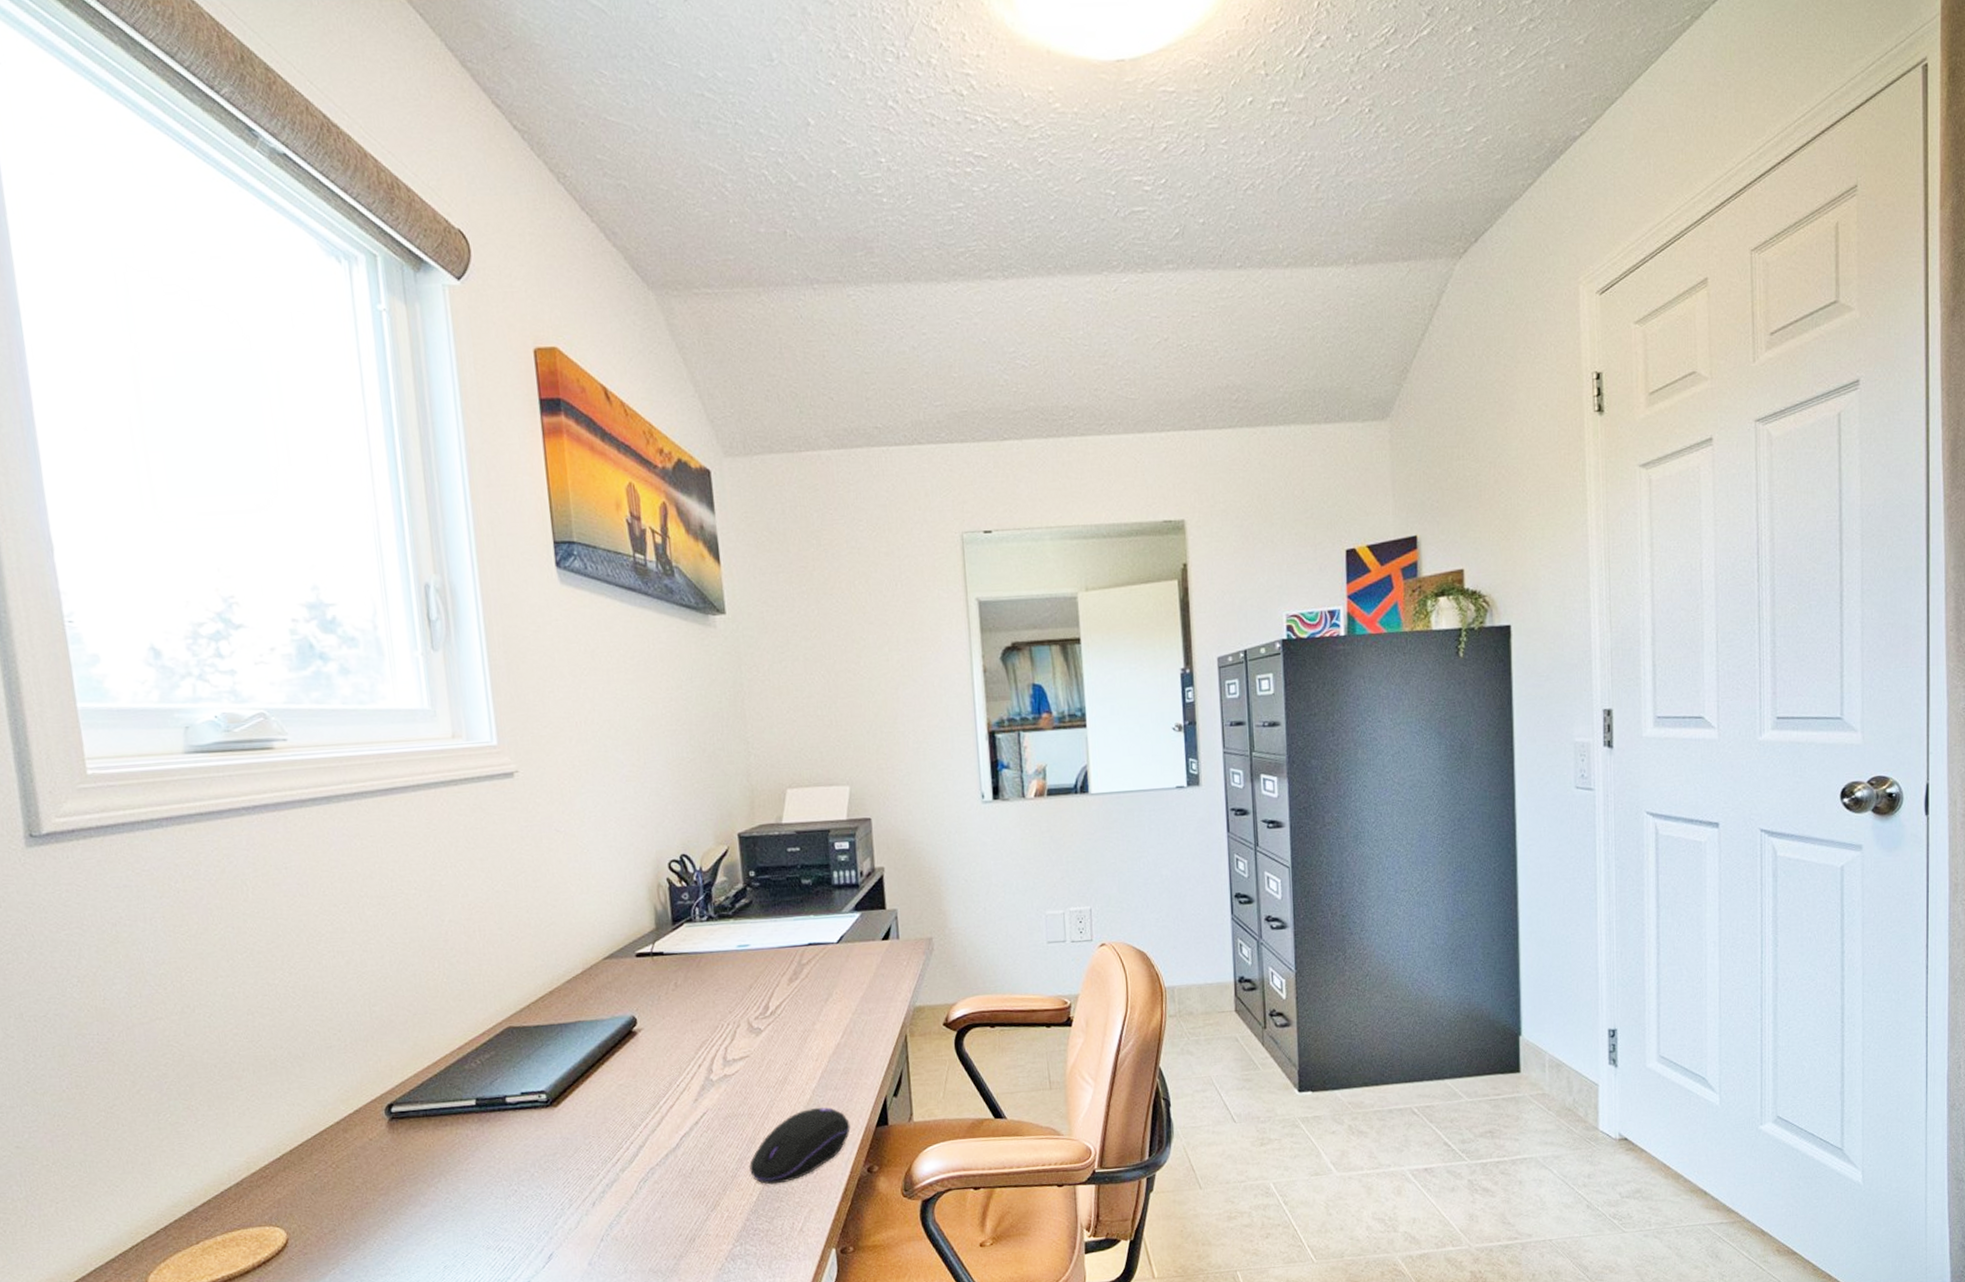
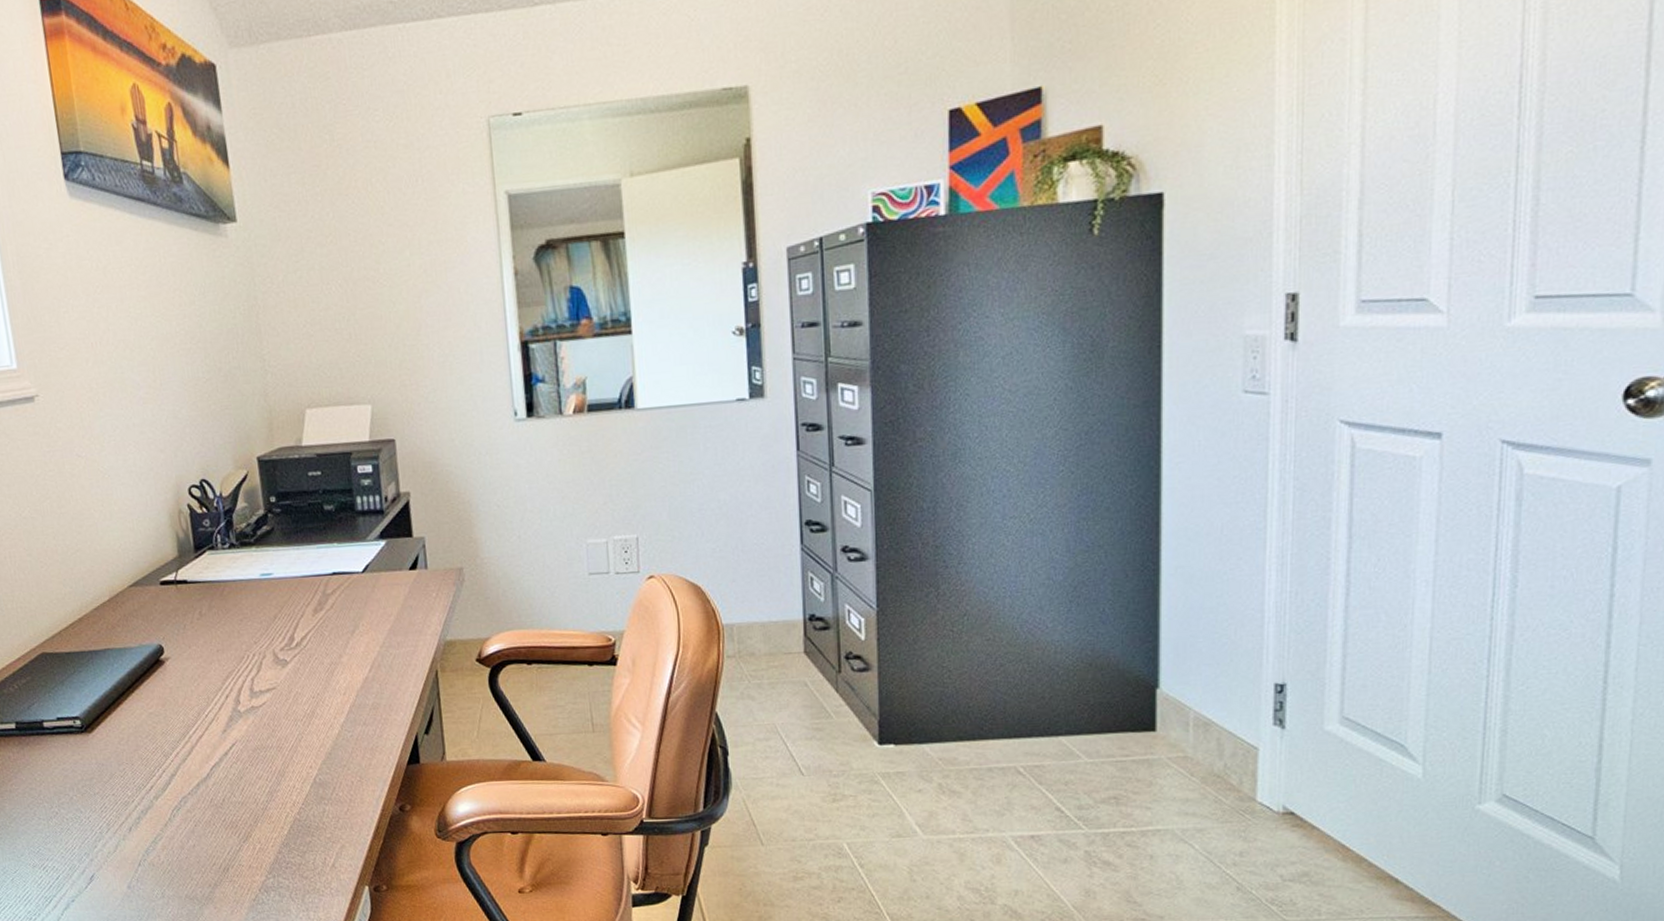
computer mouse: present [749,1106,851,1185] -> none [279,742,381,819]

